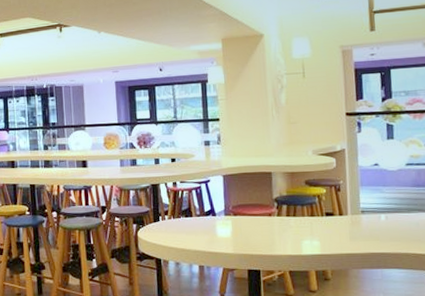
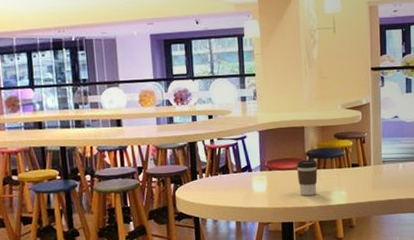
coffee cup: none [263,206,287,244] -> present [296,160,318,196]

